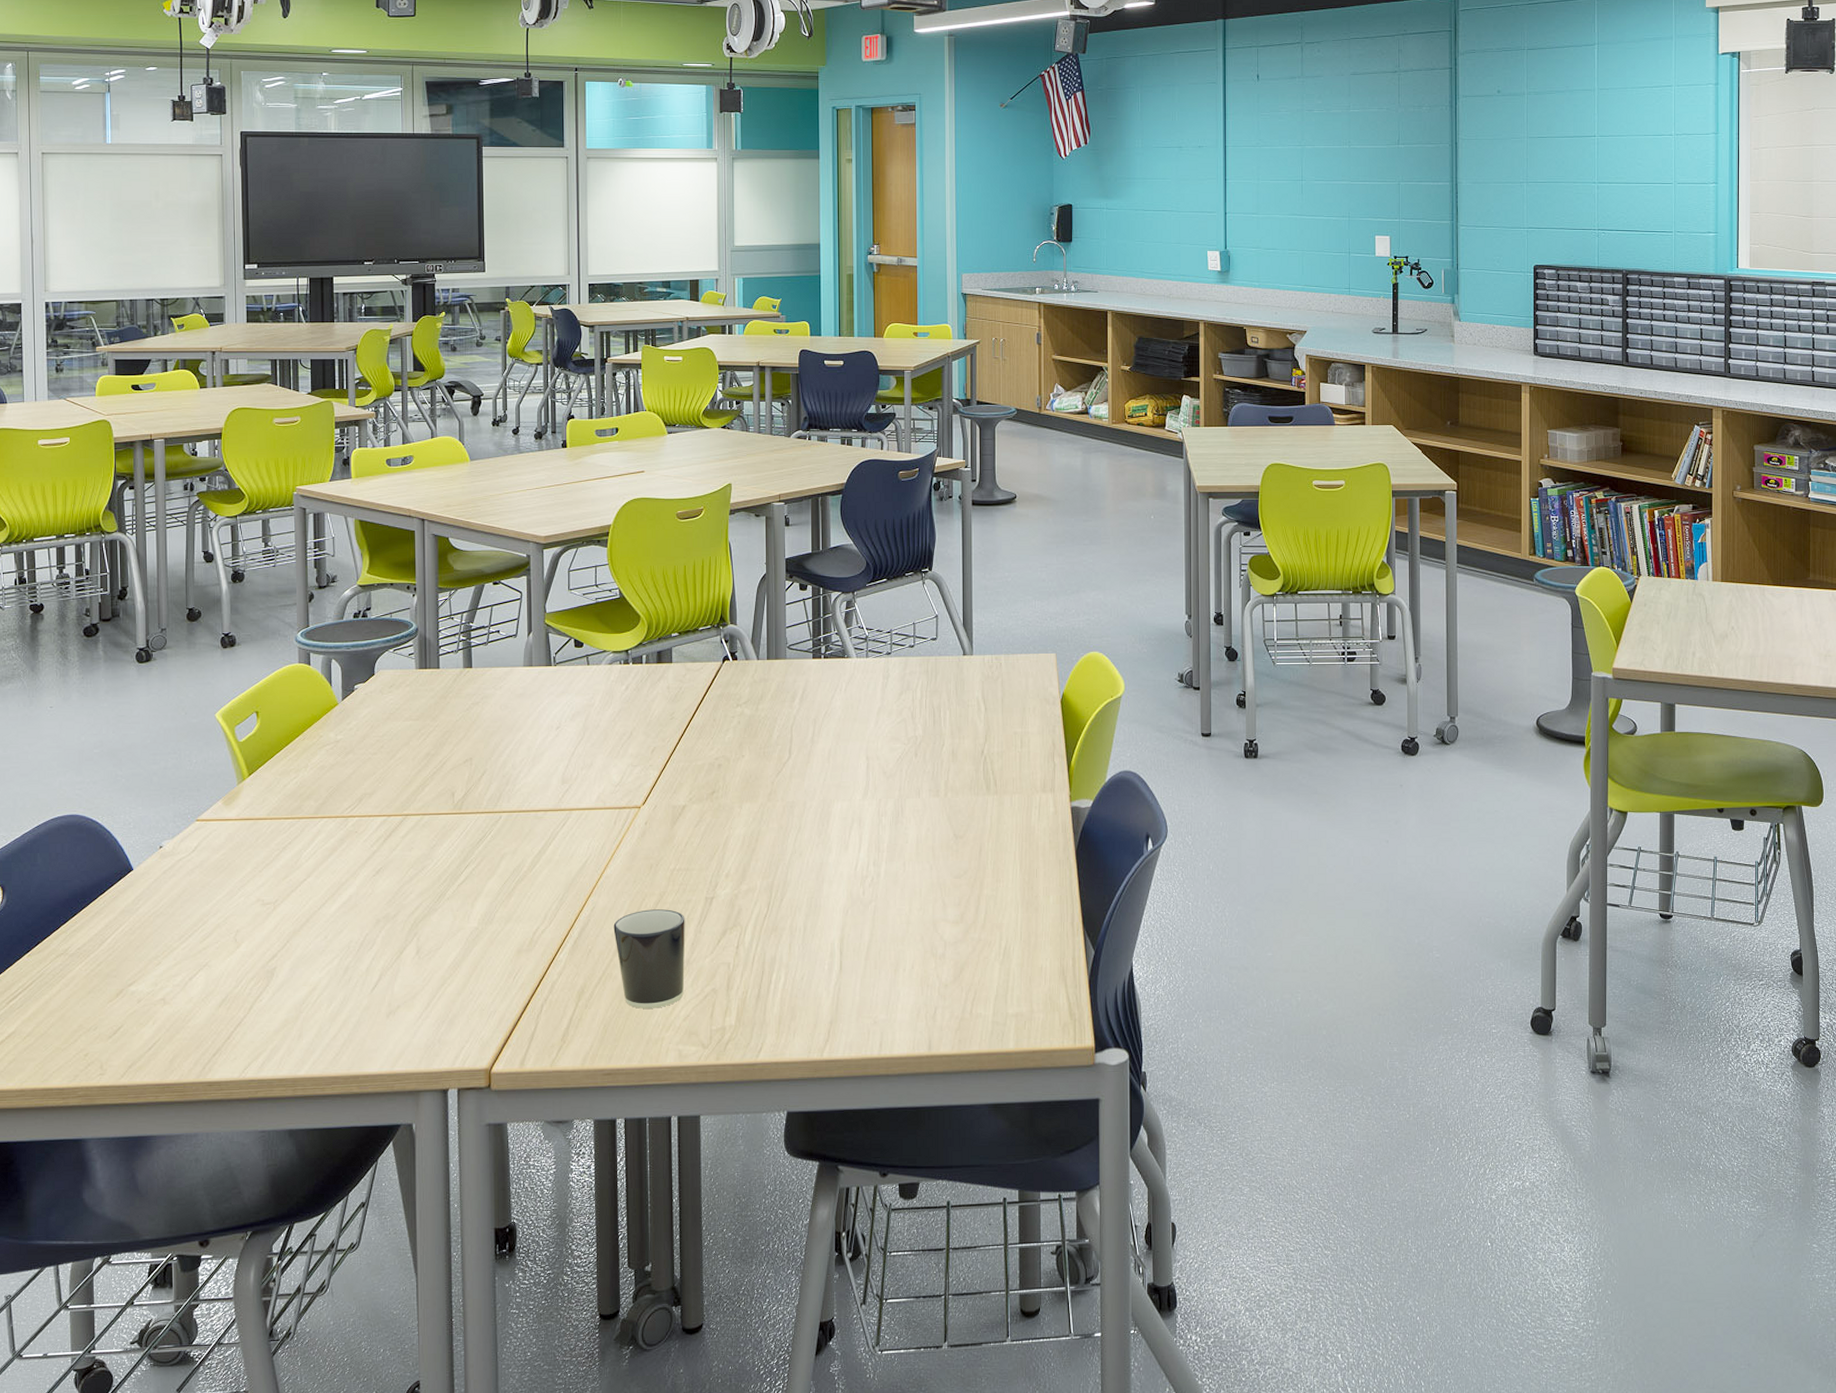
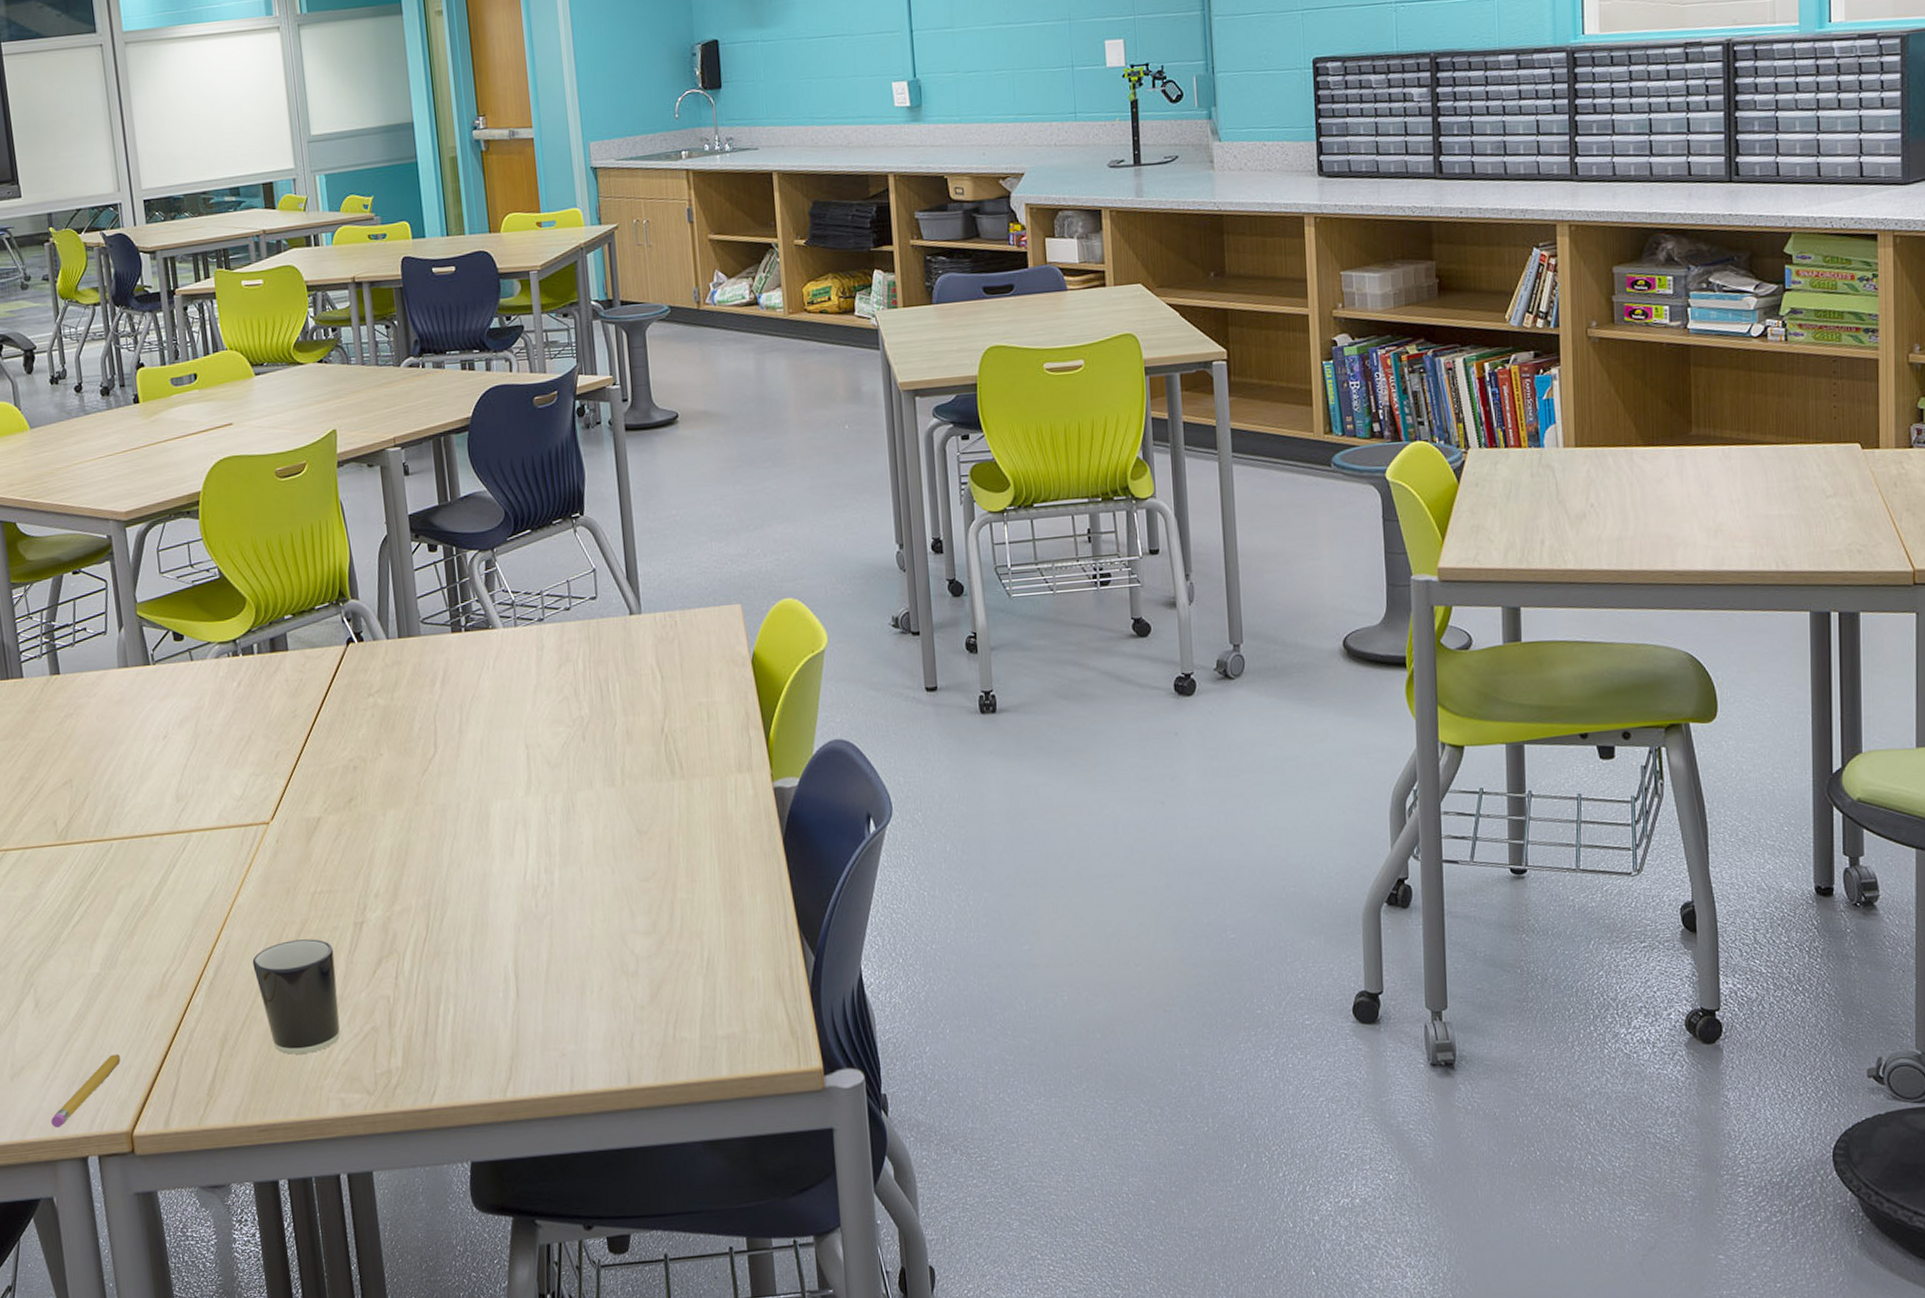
pencil: none [419,1000,487,1061] -> present [51,1054,121,1127]

